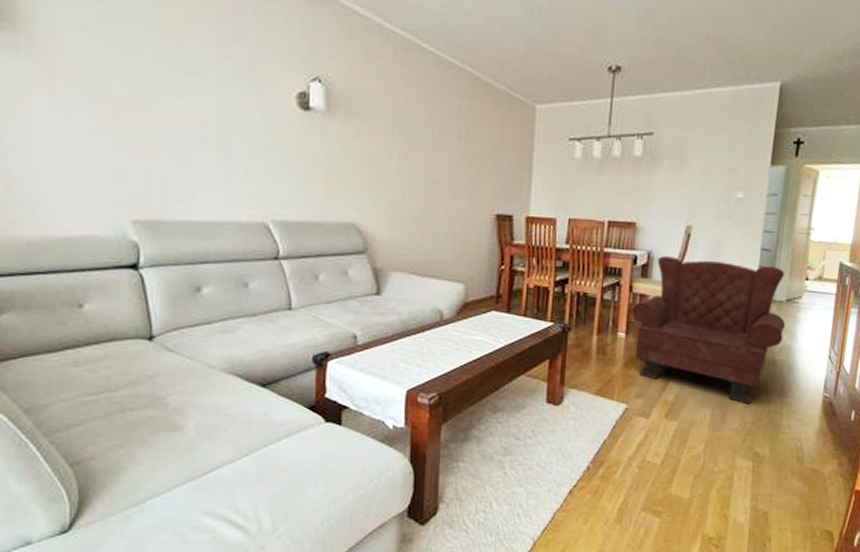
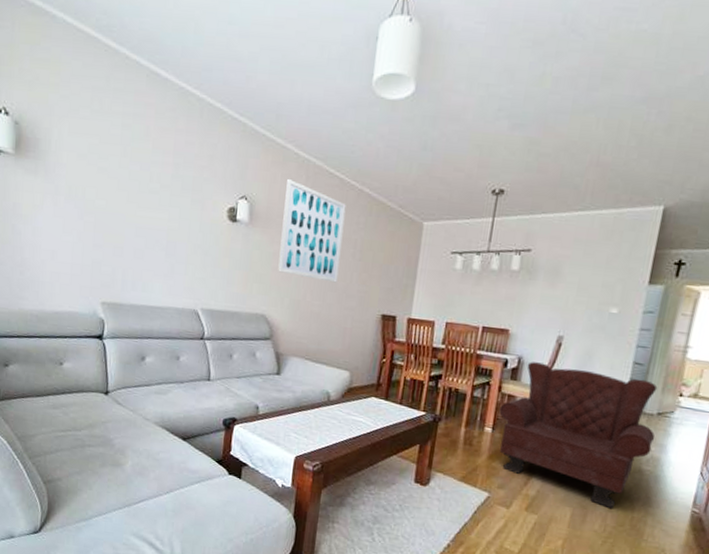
wall art: none [368,54,445,180] -> present [278,178,346,283]

